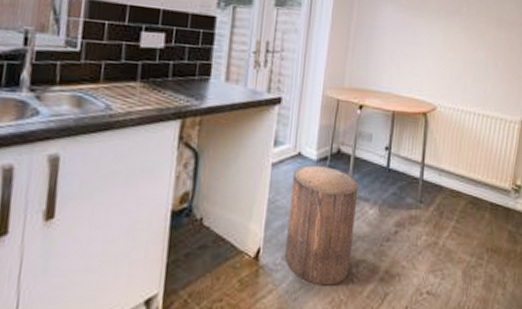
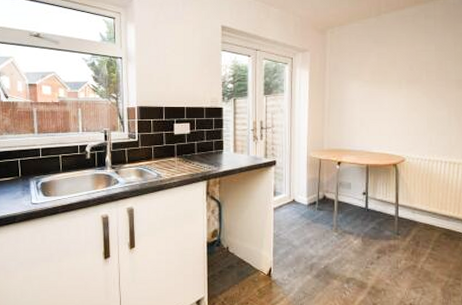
stool: present [285,165,359,286] -> none [290,208,343,296]

